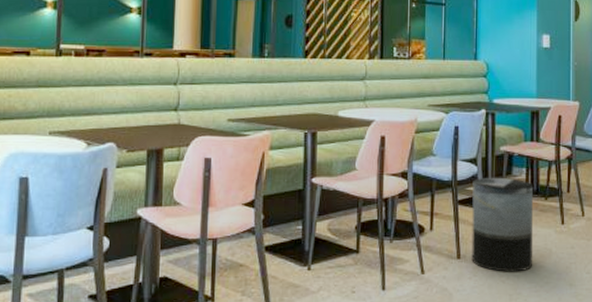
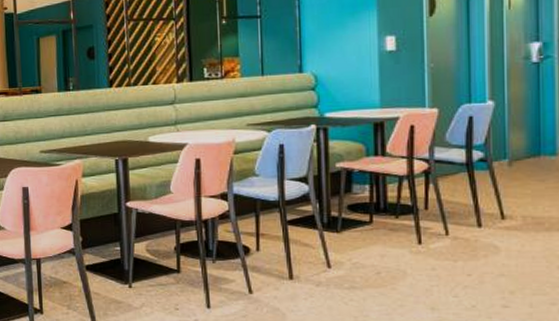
trash can: present [471,177,533,272] -> none [304,195,383,294]

